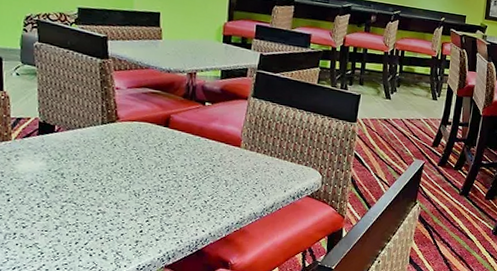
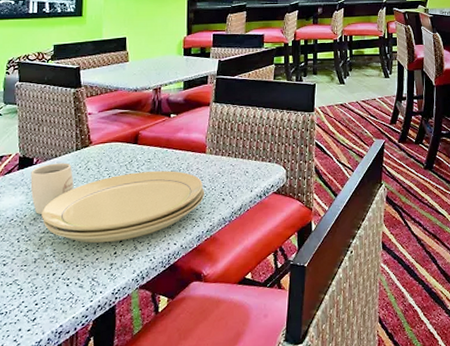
mug: none [51,133,99,184] -> present [30,162,74,215]
plate: none [63,155,237,221] -> present [41,170,205,244]

